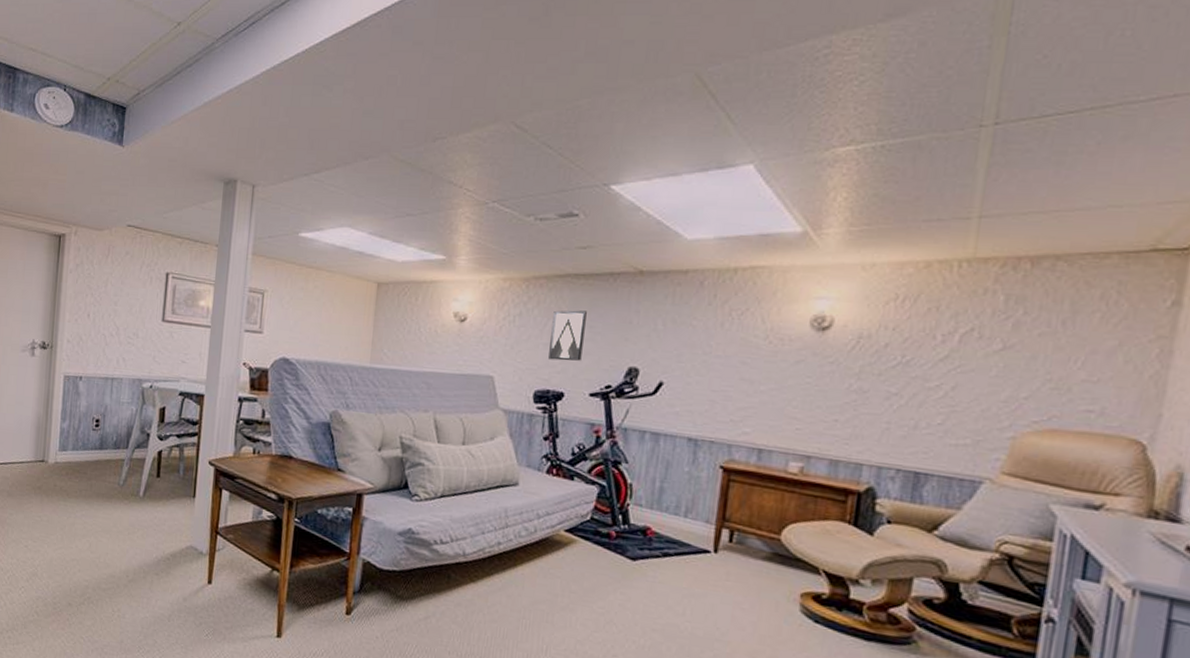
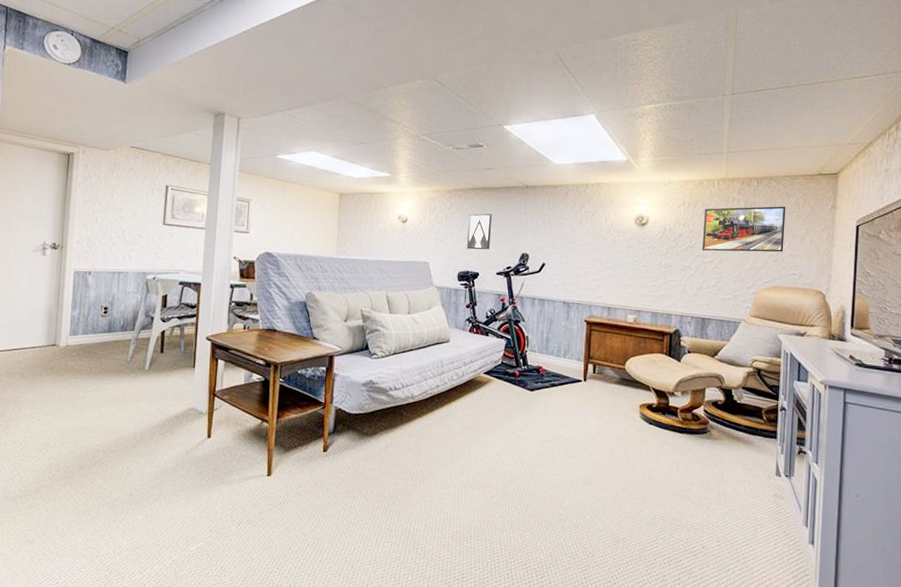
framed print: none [921,302,1083,376] -> present [701,206,786,252]

